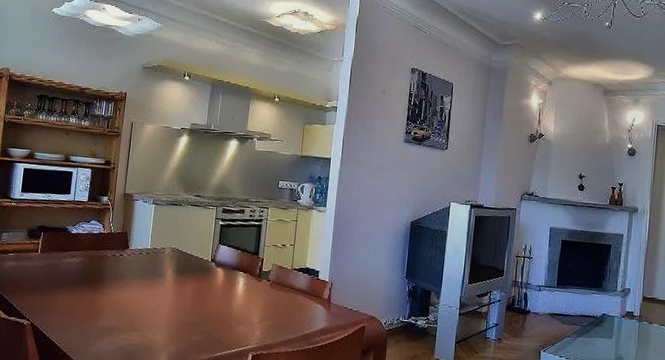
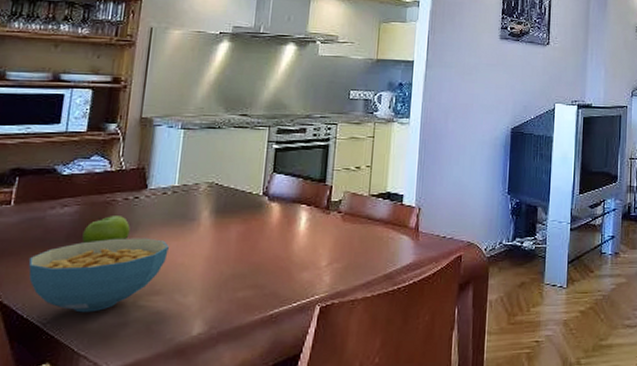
cereal bowl: none [50,285,144,339] -> present [28,238,169,313]
fruit: none [84,266,117,287] -> present [82,216,130,244]

